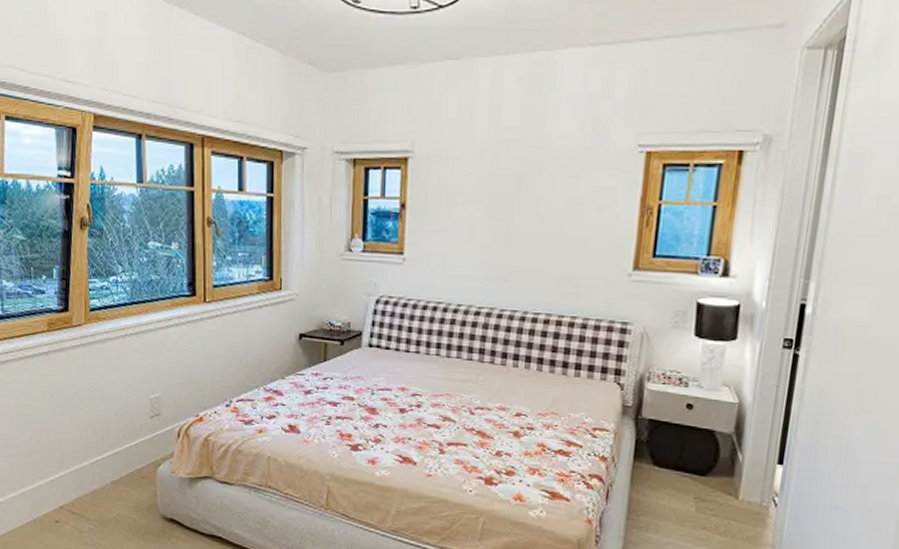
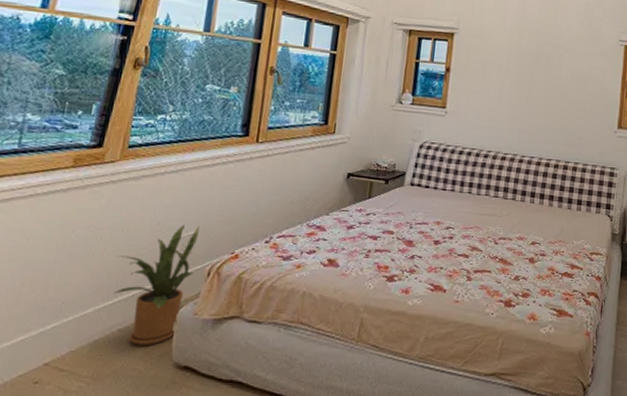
house plant: none [99,387,165,498] -> present [113,225,200,345]

